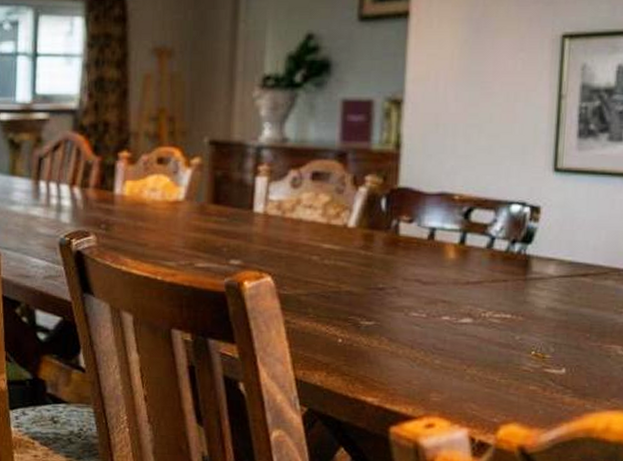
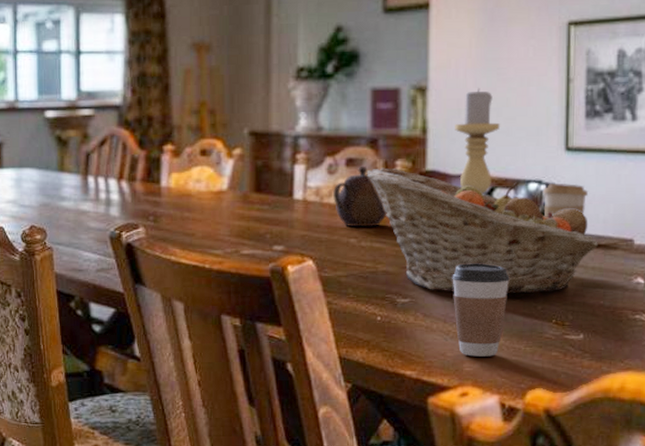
teapot: none [296,180,354,245] -> present [333,166,387,227]
fruit basket: none [333,183,586,322] -> present [366,168,598,294]
coffee cup: none [422,287,486,387] -> present [452,263,510,357]
candle holder: none [431,102,483,214] -> present [455,88,501,194]
coffee cup: none [526,207,577,242] -> present [543,184,588,217]

